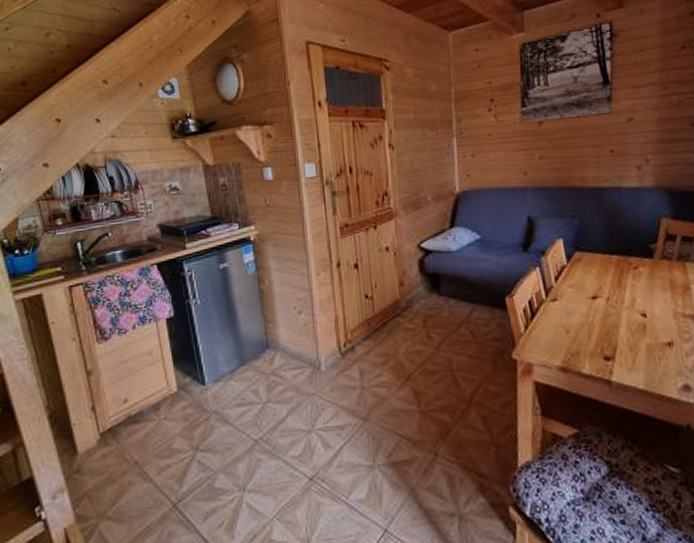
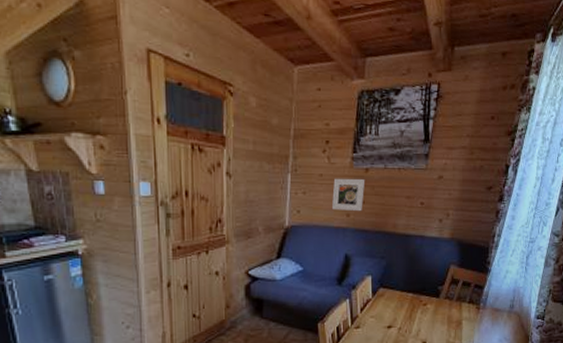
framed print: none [503,133,542,170] -> present [331,178,366,212]

